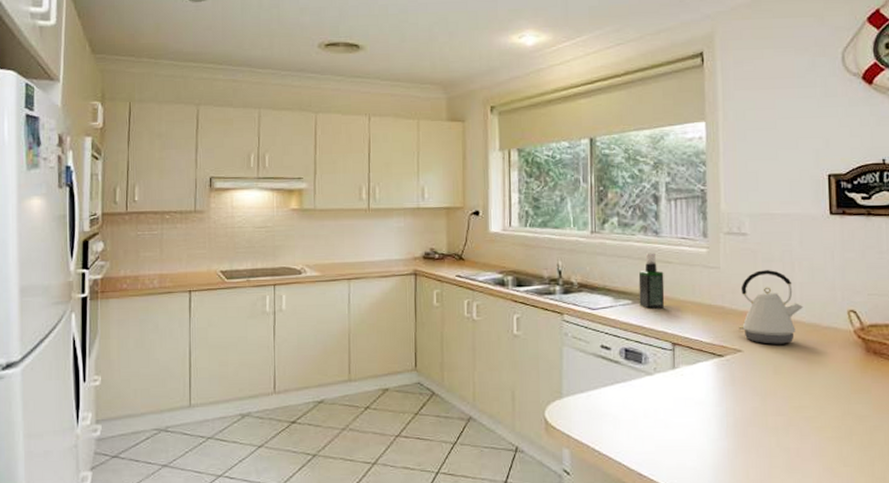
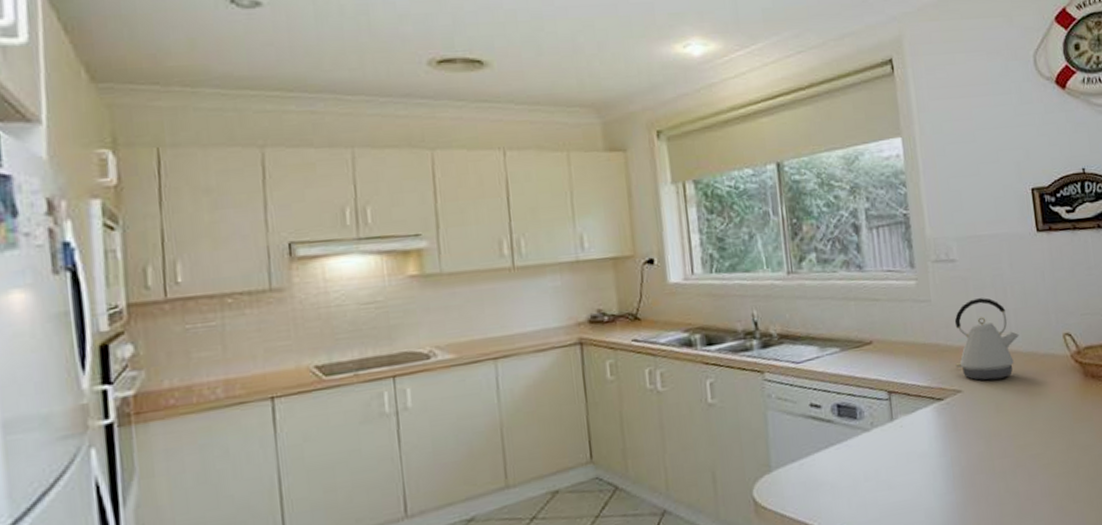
spray bottle: present [638,253,665,309] -> none [844,290,875,356]

